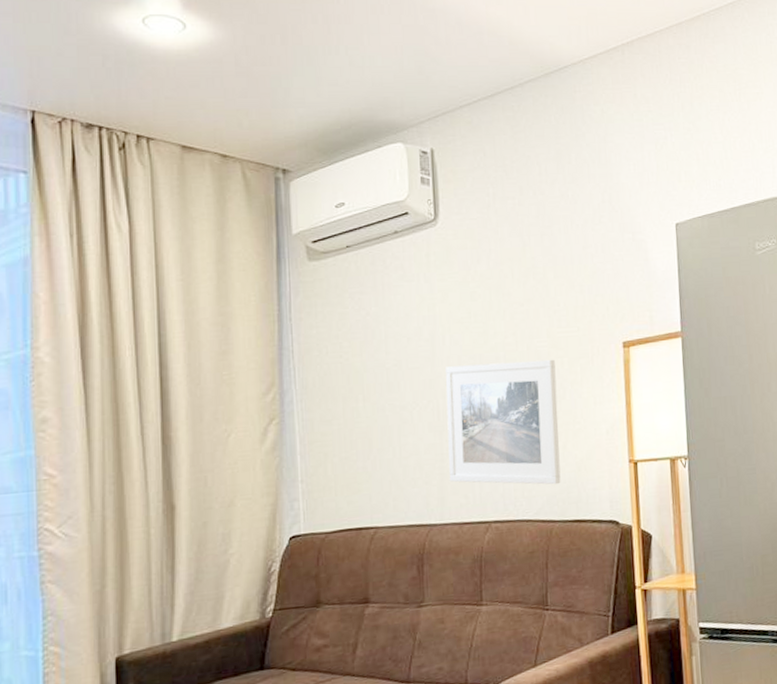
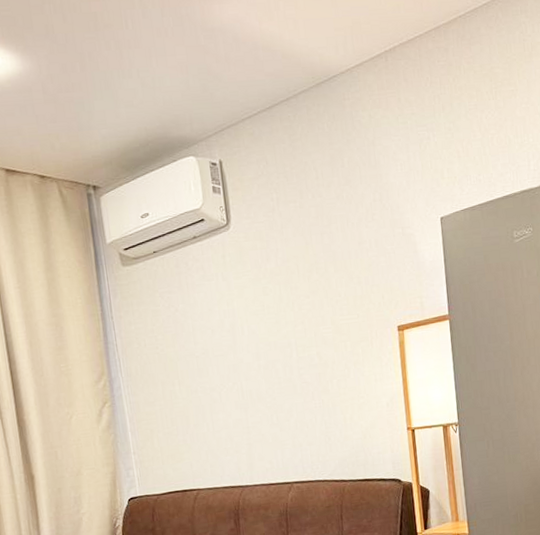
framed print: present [446,359,561,485] -> none [246,343,350,451]

